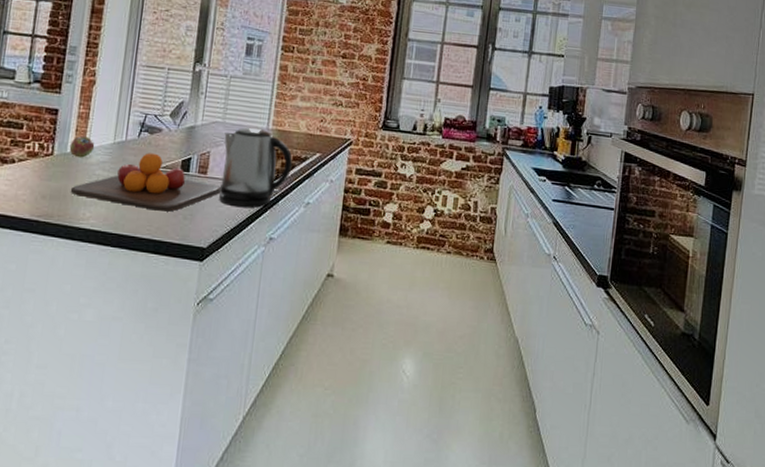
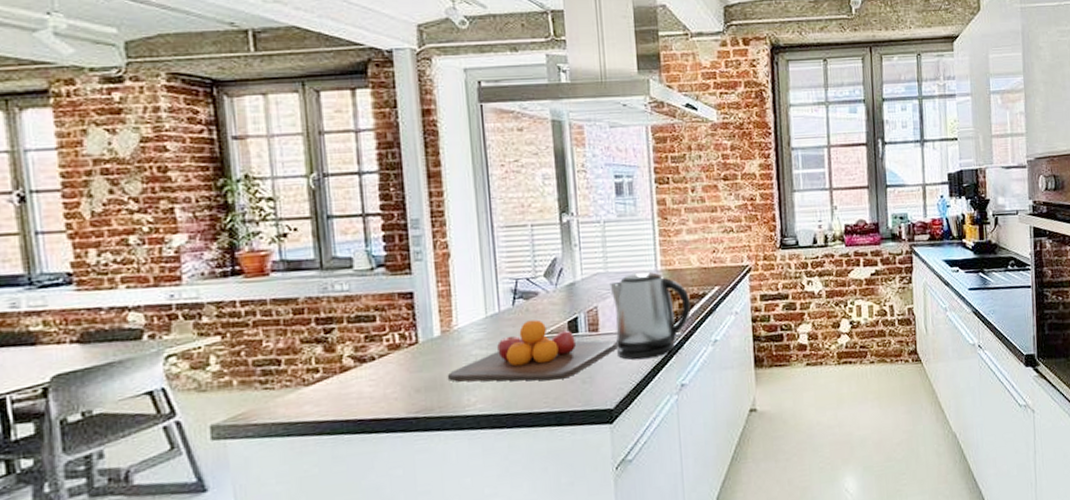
fruit: present [69,136,95,158] -> none [435,316,465,341]

